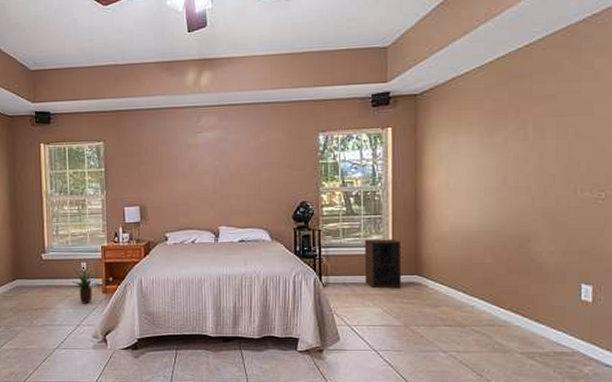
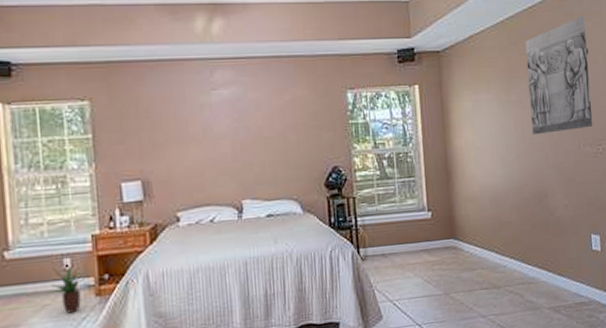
speaker: present [364,239,402,288] -> none [400,202,440,257]
wall relief: none [517,51,599,179] -> present [525,15,593,136]

